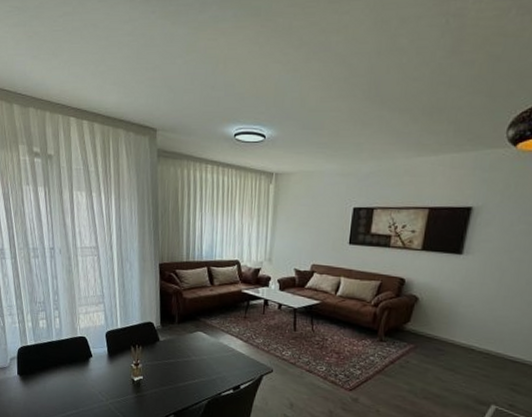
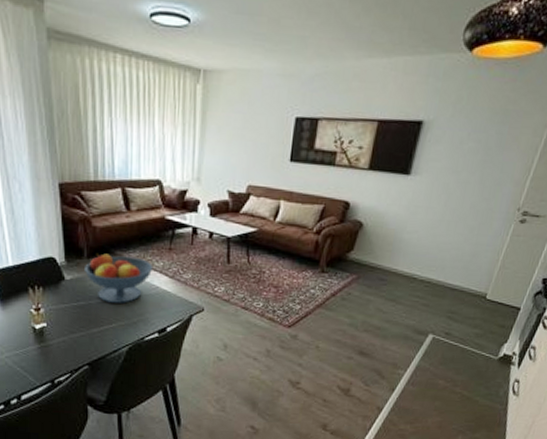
fruit bowl: none [175,320,231,362] -> present [85,253,154,303]

